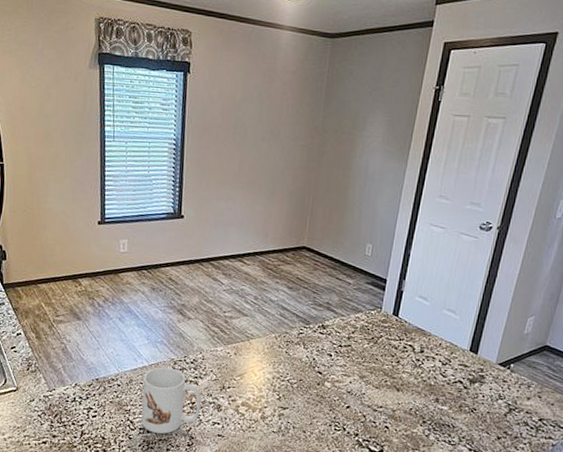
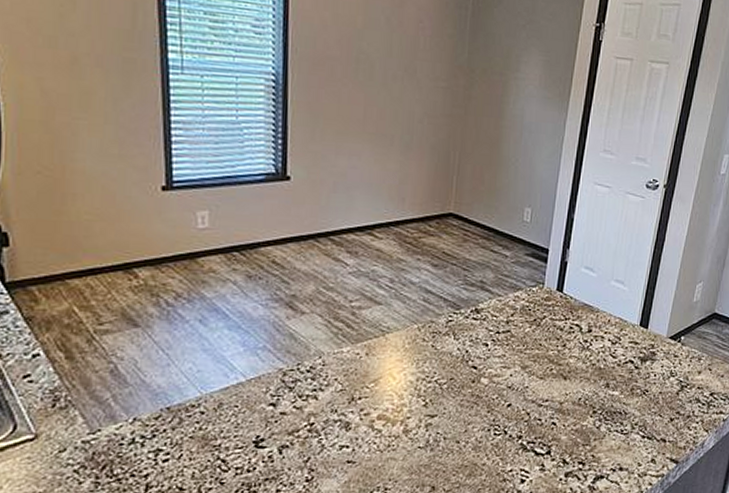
mug: present [141,367,202,434] -> none [237,381,323,471]

